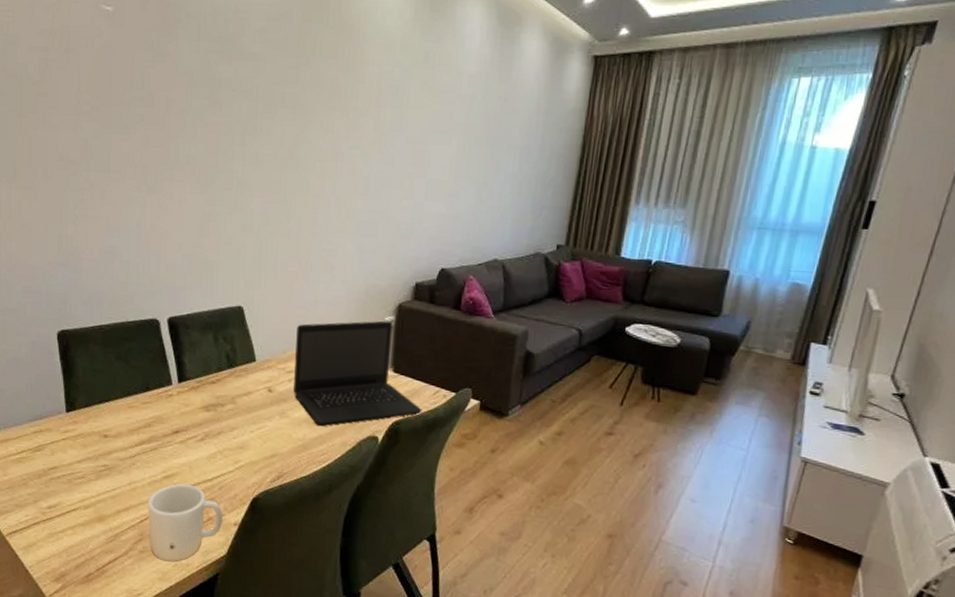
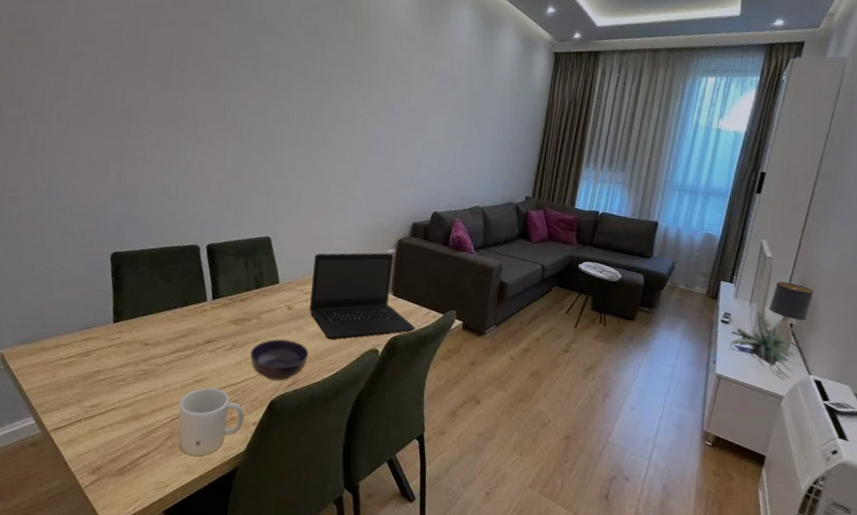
bowl: none [226,426,295,475] -> present [250,339,309,381]
plant: none [820,380,906,463] -> present [730,311,795,379]
table lamp: none [872,341,936,434] -> present [768,281,814,356]

